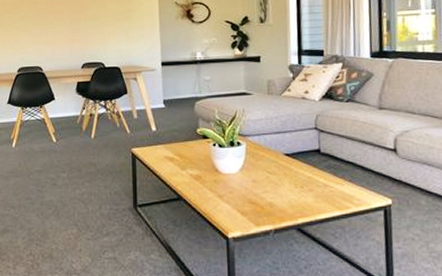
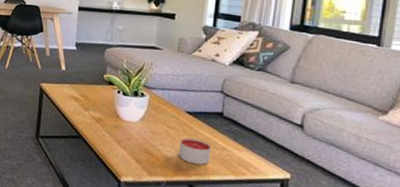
candle: none [282,180,314,207] -> present [179,137,211,165]

